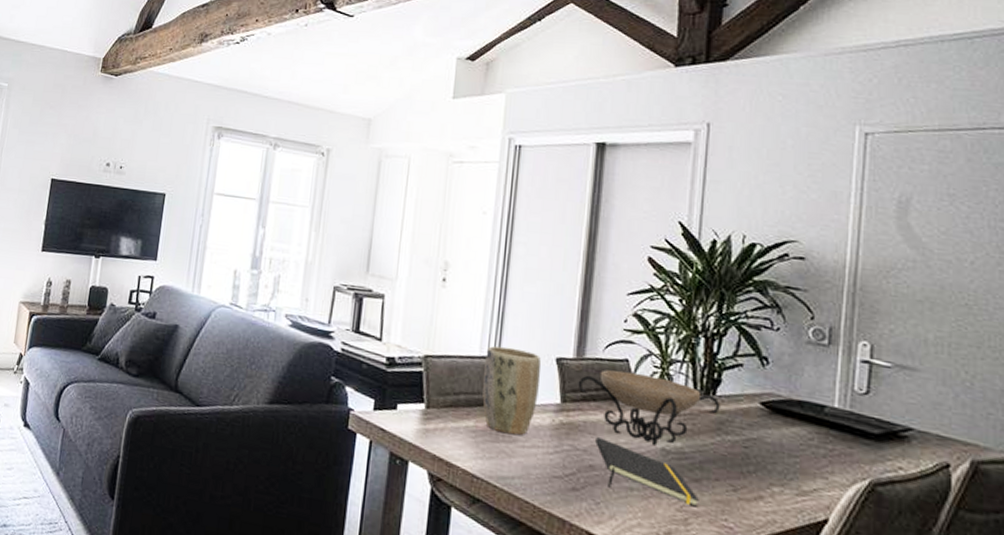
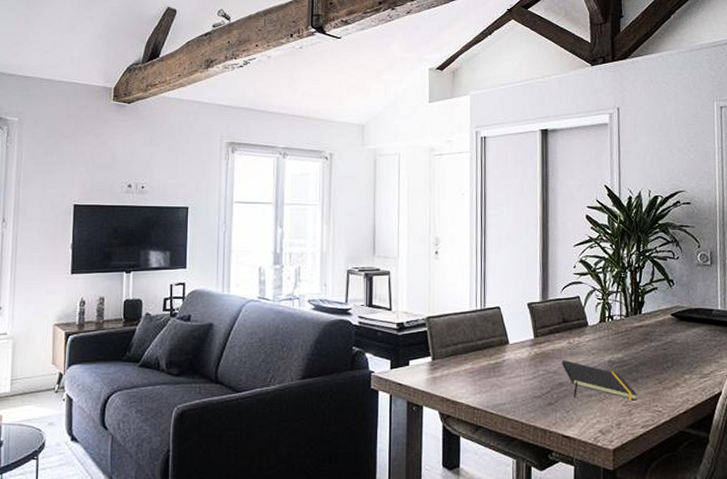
plant pot: present [482,346,542,436] -> none [474,300,518,370]
decorative bowl: present [578,370,720,447] -> none [545,305,645,360]

